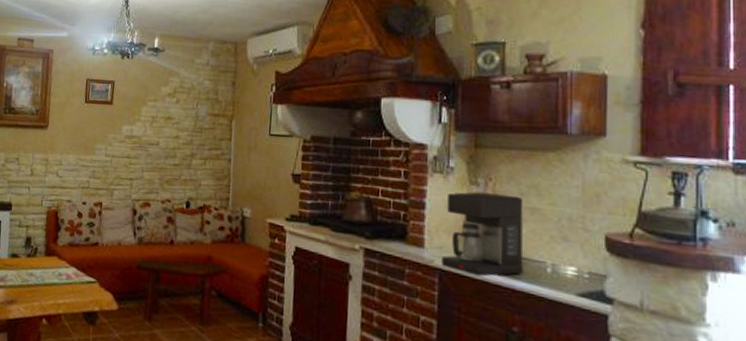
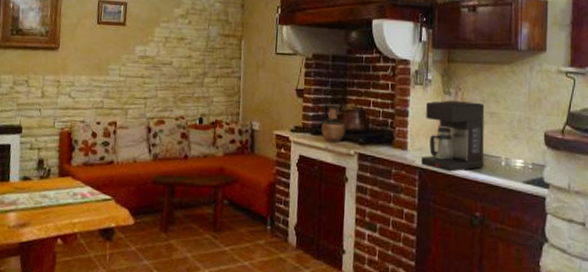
ceramic jug: none [320,191,349,236] -> present [321,103,346,143]

